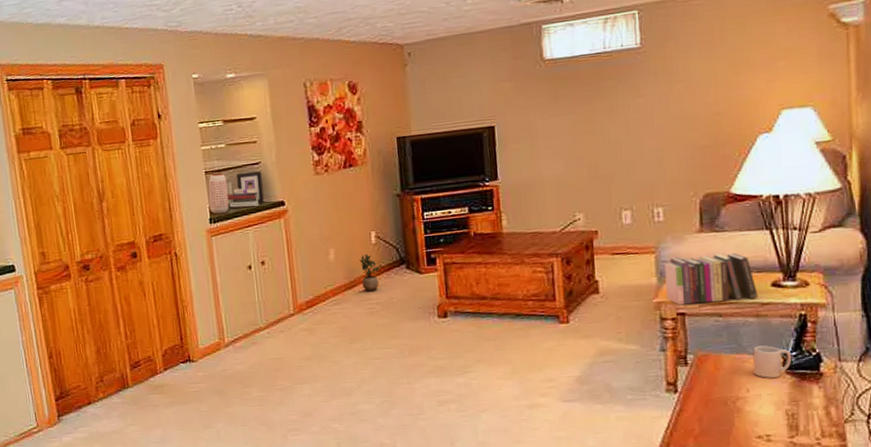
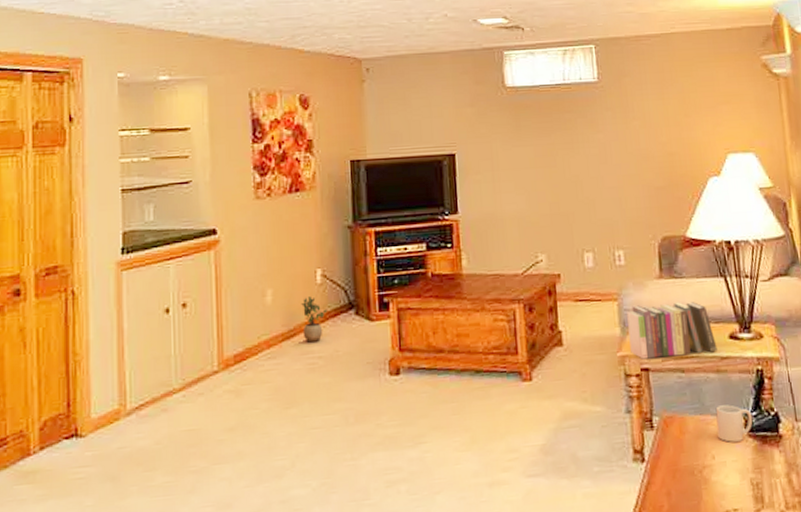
vase: present [208,172,229,215] -> none [123,191,148,243]
books: present [227,187,260,209] -> none [146,210,186,237]
picture frame: present [236,171,264,204] -> none [161,192,192,232]

